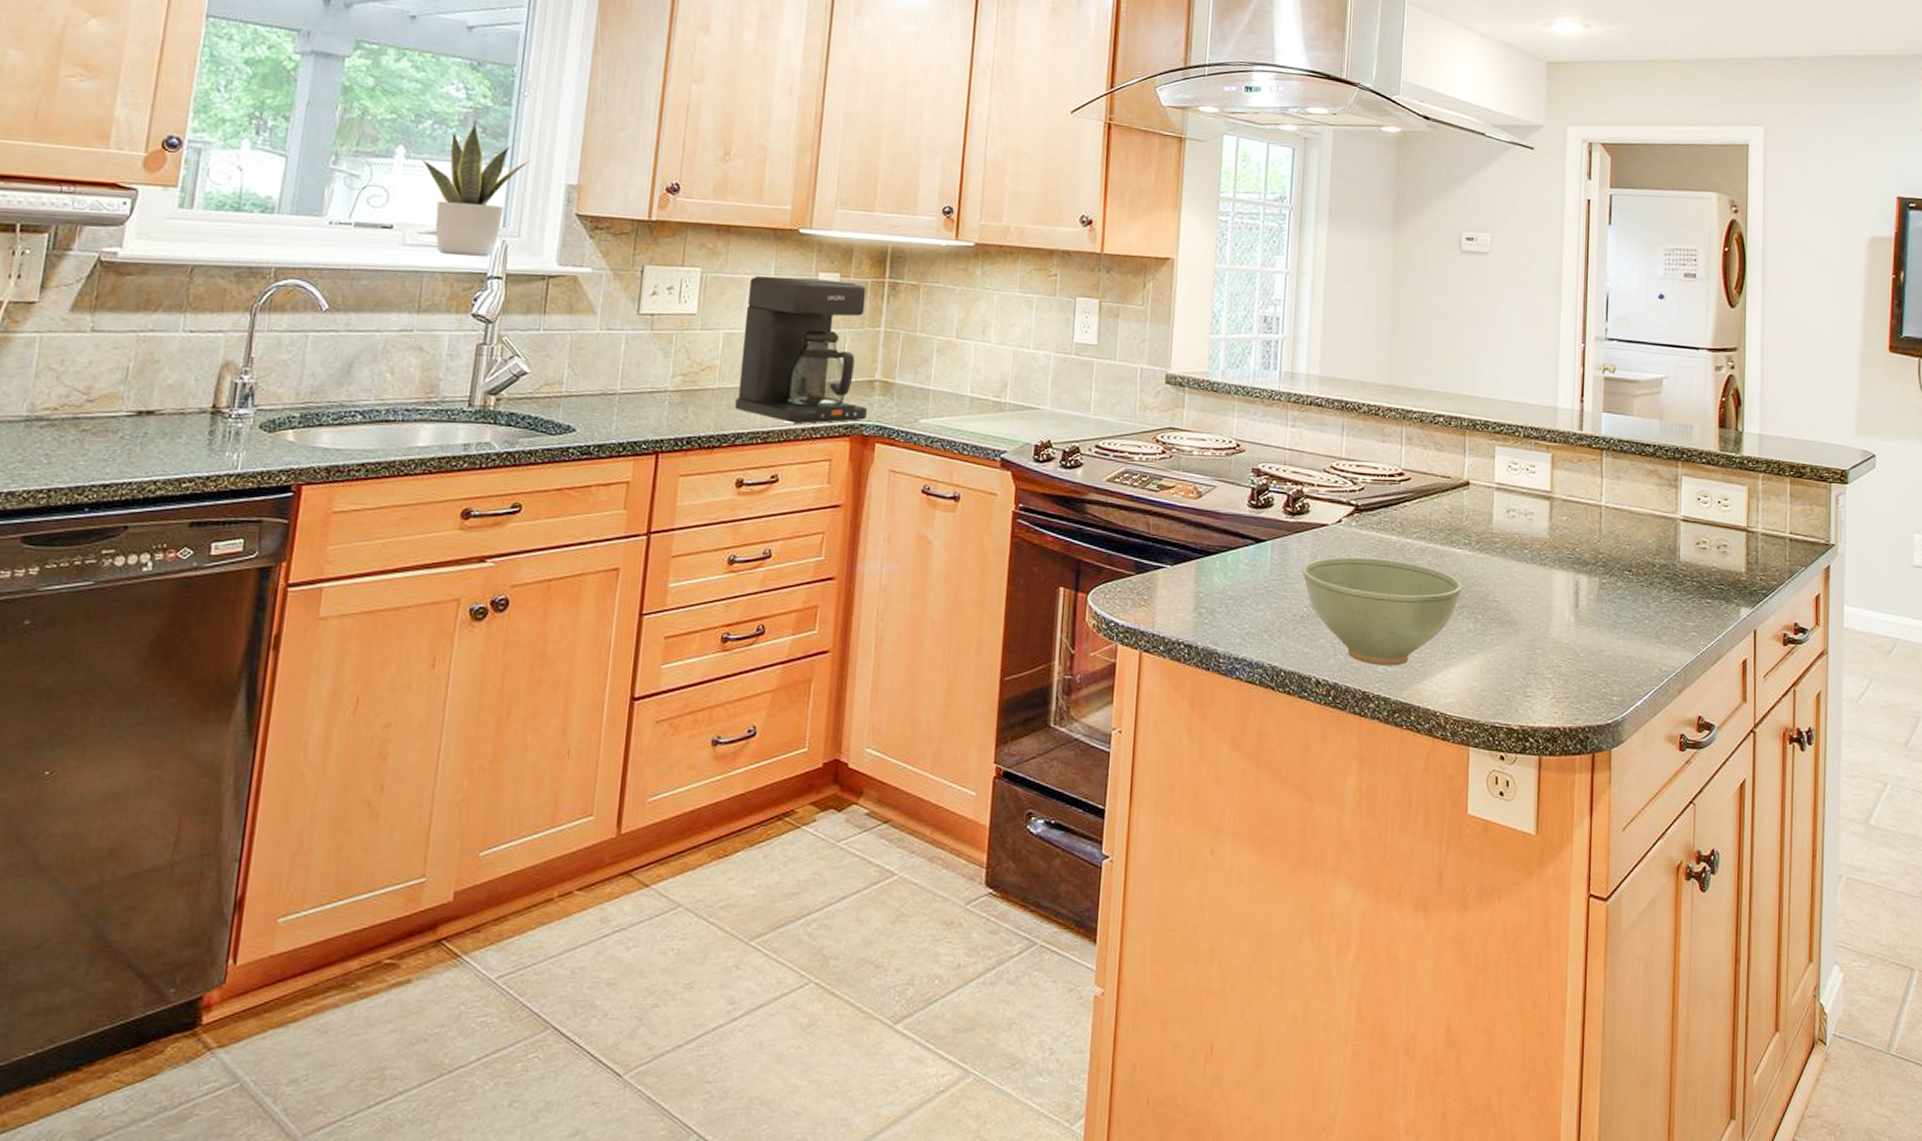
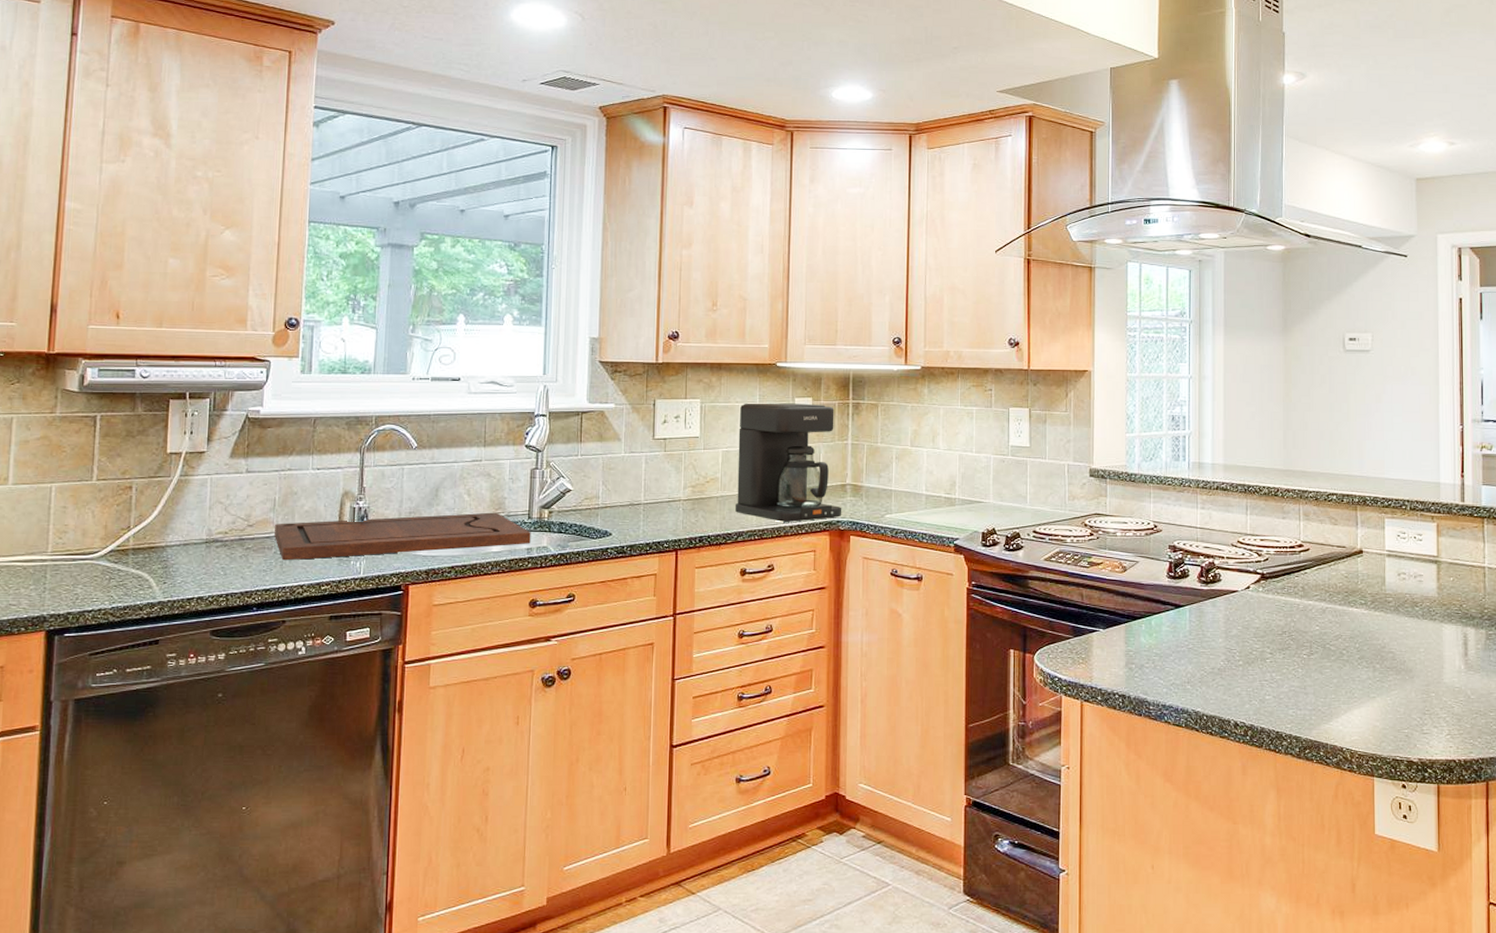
cutting board: none [123,396,471,449] -> present [274,512,531,561]
potted plant: present [421,121,533,258] -> none [478,291,563,400]
bowl: present [1302,556,1464,666] -> none [1217,618,1362,710]

